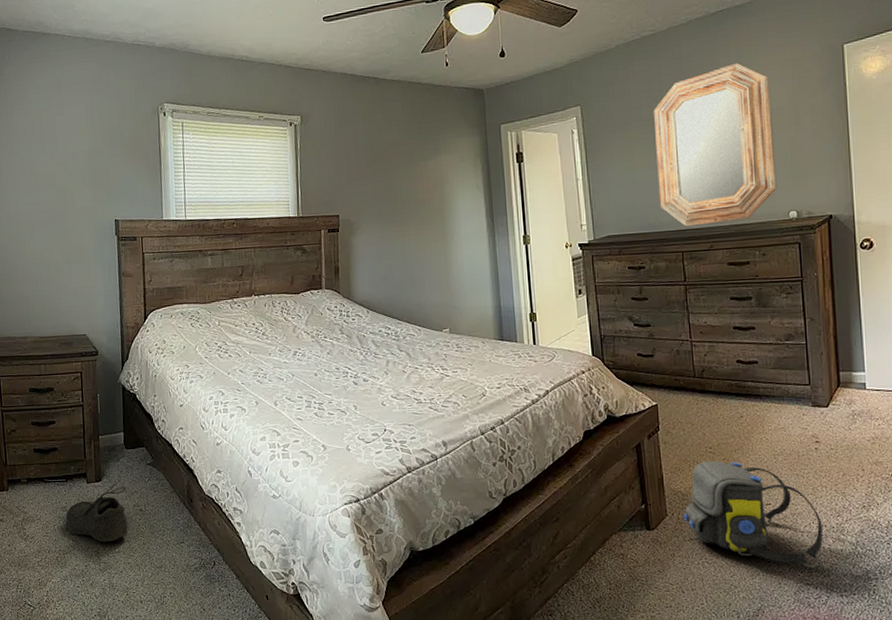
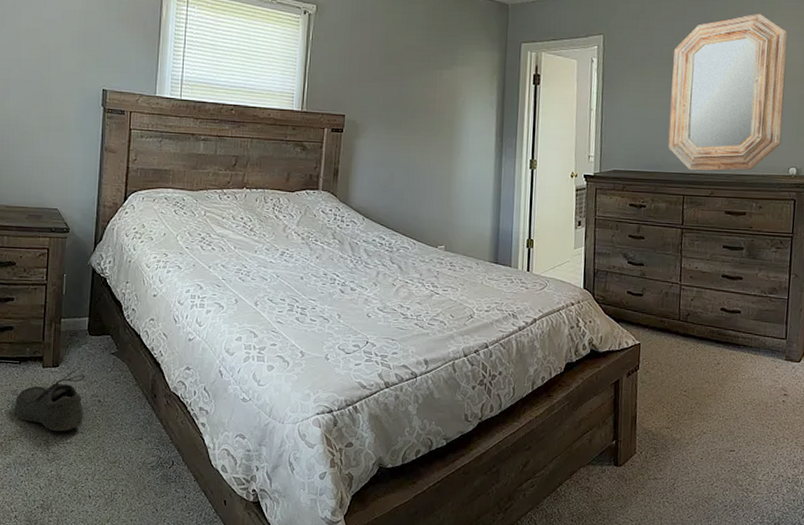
shoulder bag: present [683,460,823,568] -> none [650,403,779,515]

